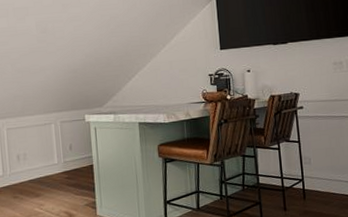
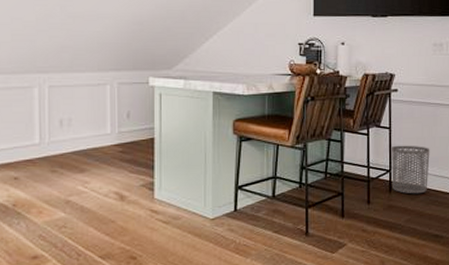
waste bin: none [301,155,340,200] -> present [391,145,430,194]

